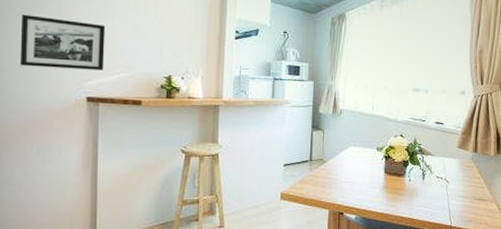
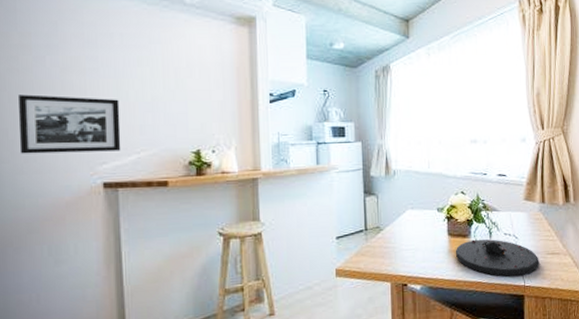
plate: none [389,179,467,217] -> present [455,239,540,277]

